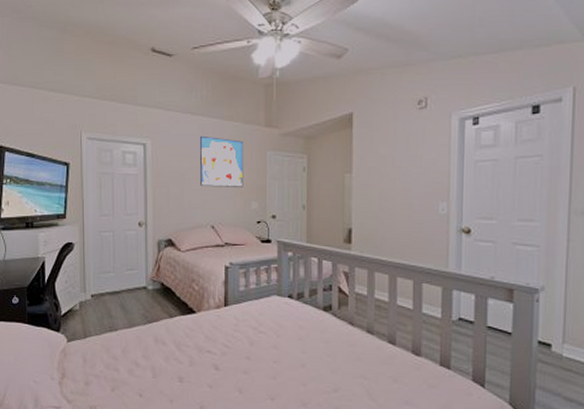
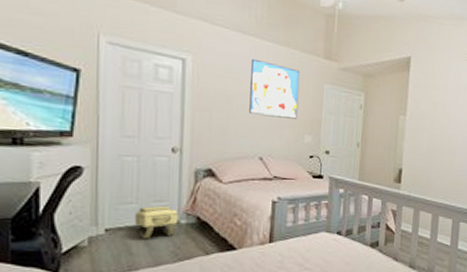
backpack: none [113,273,147,304] -> present [135,205,179,239]

